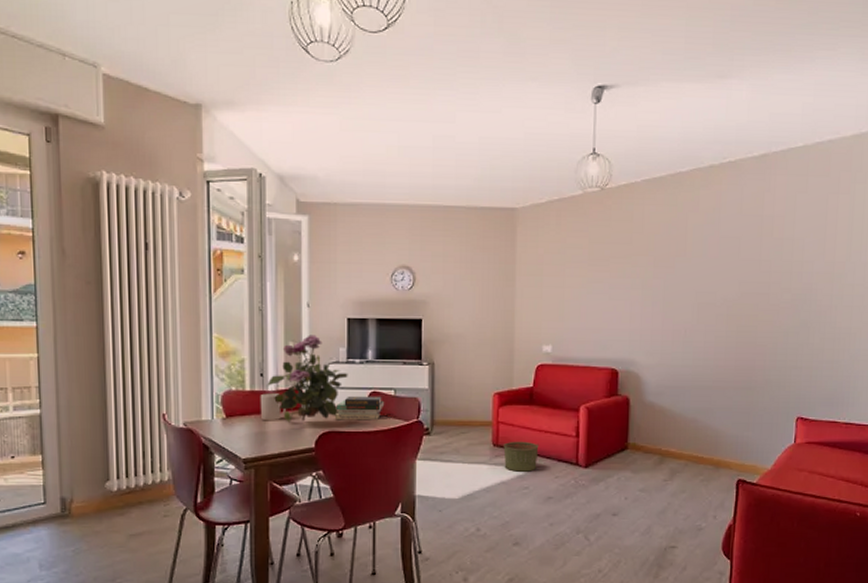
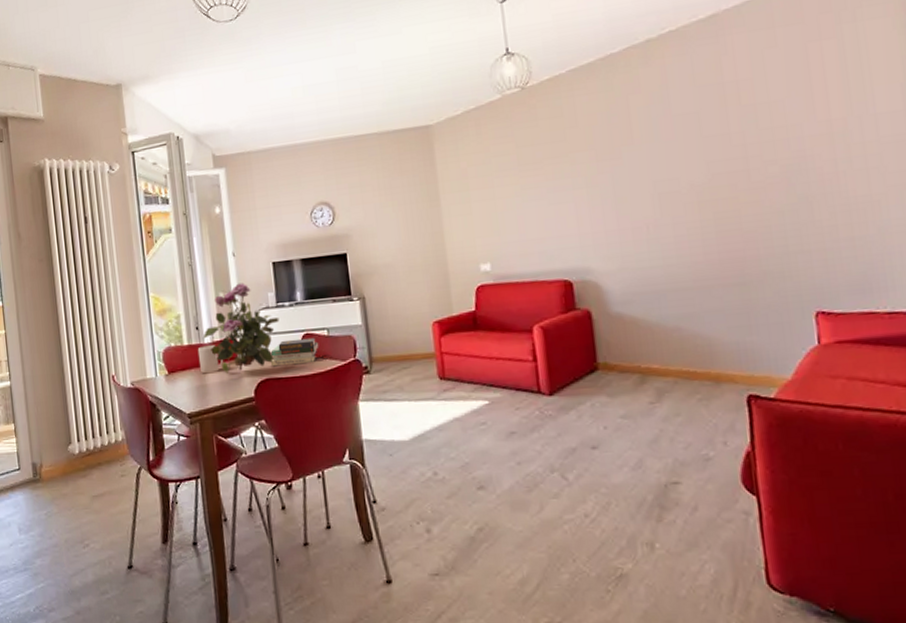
basket: present [503,441,539,472] -> none [451,371,493,406]

